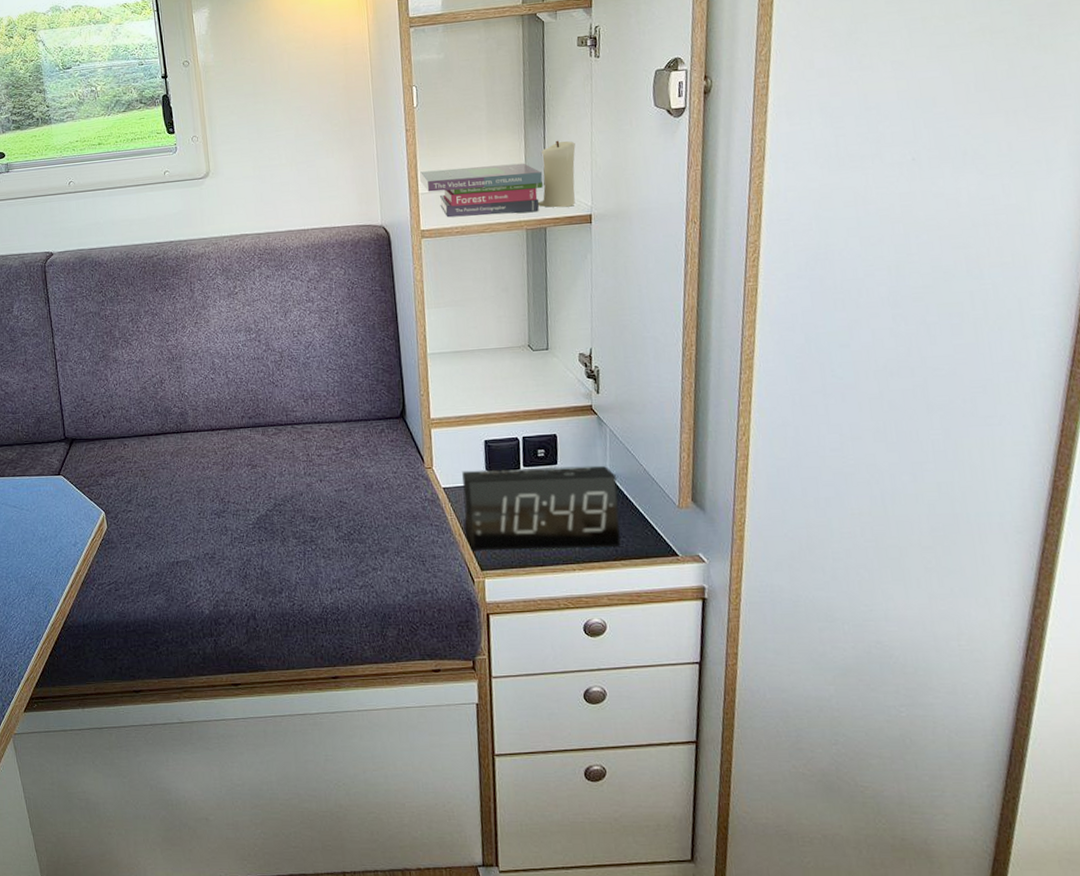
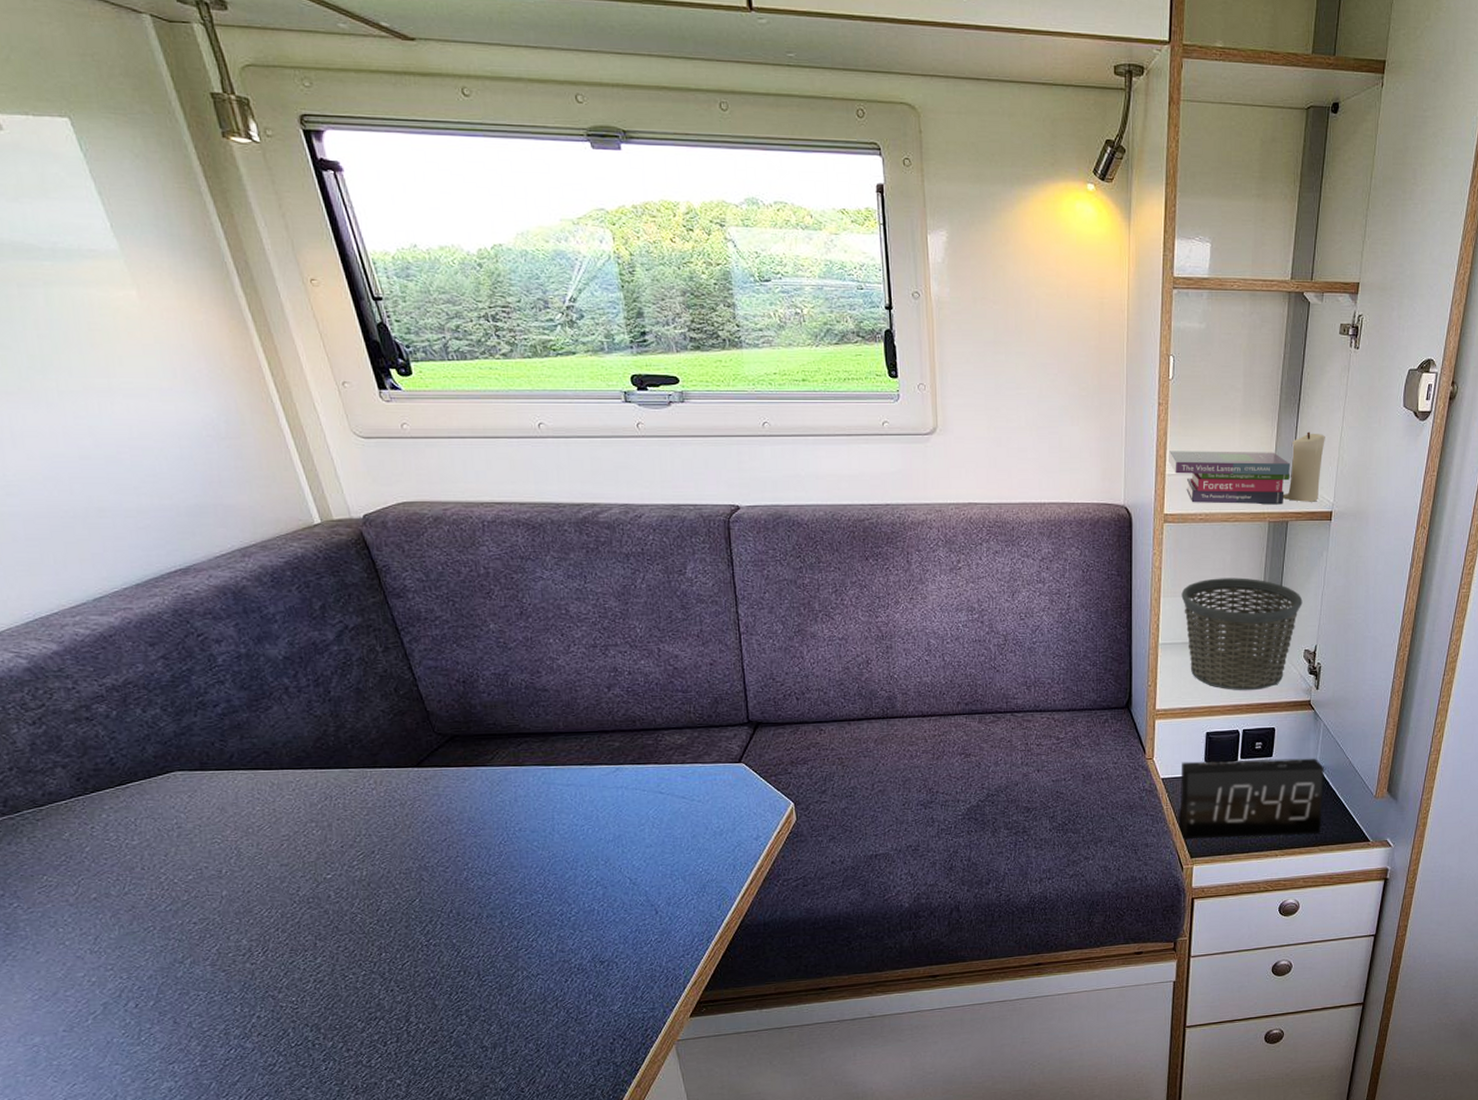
basket: none [445,285,571,398] -> present [1181,578,1303,691]

